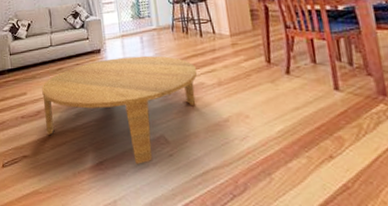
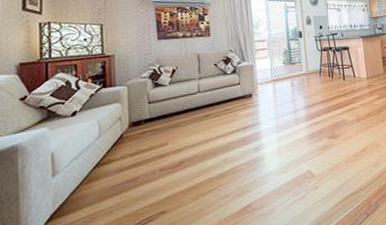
coffee table: present [42,55,198,164] -> none [186,98,341,201]

